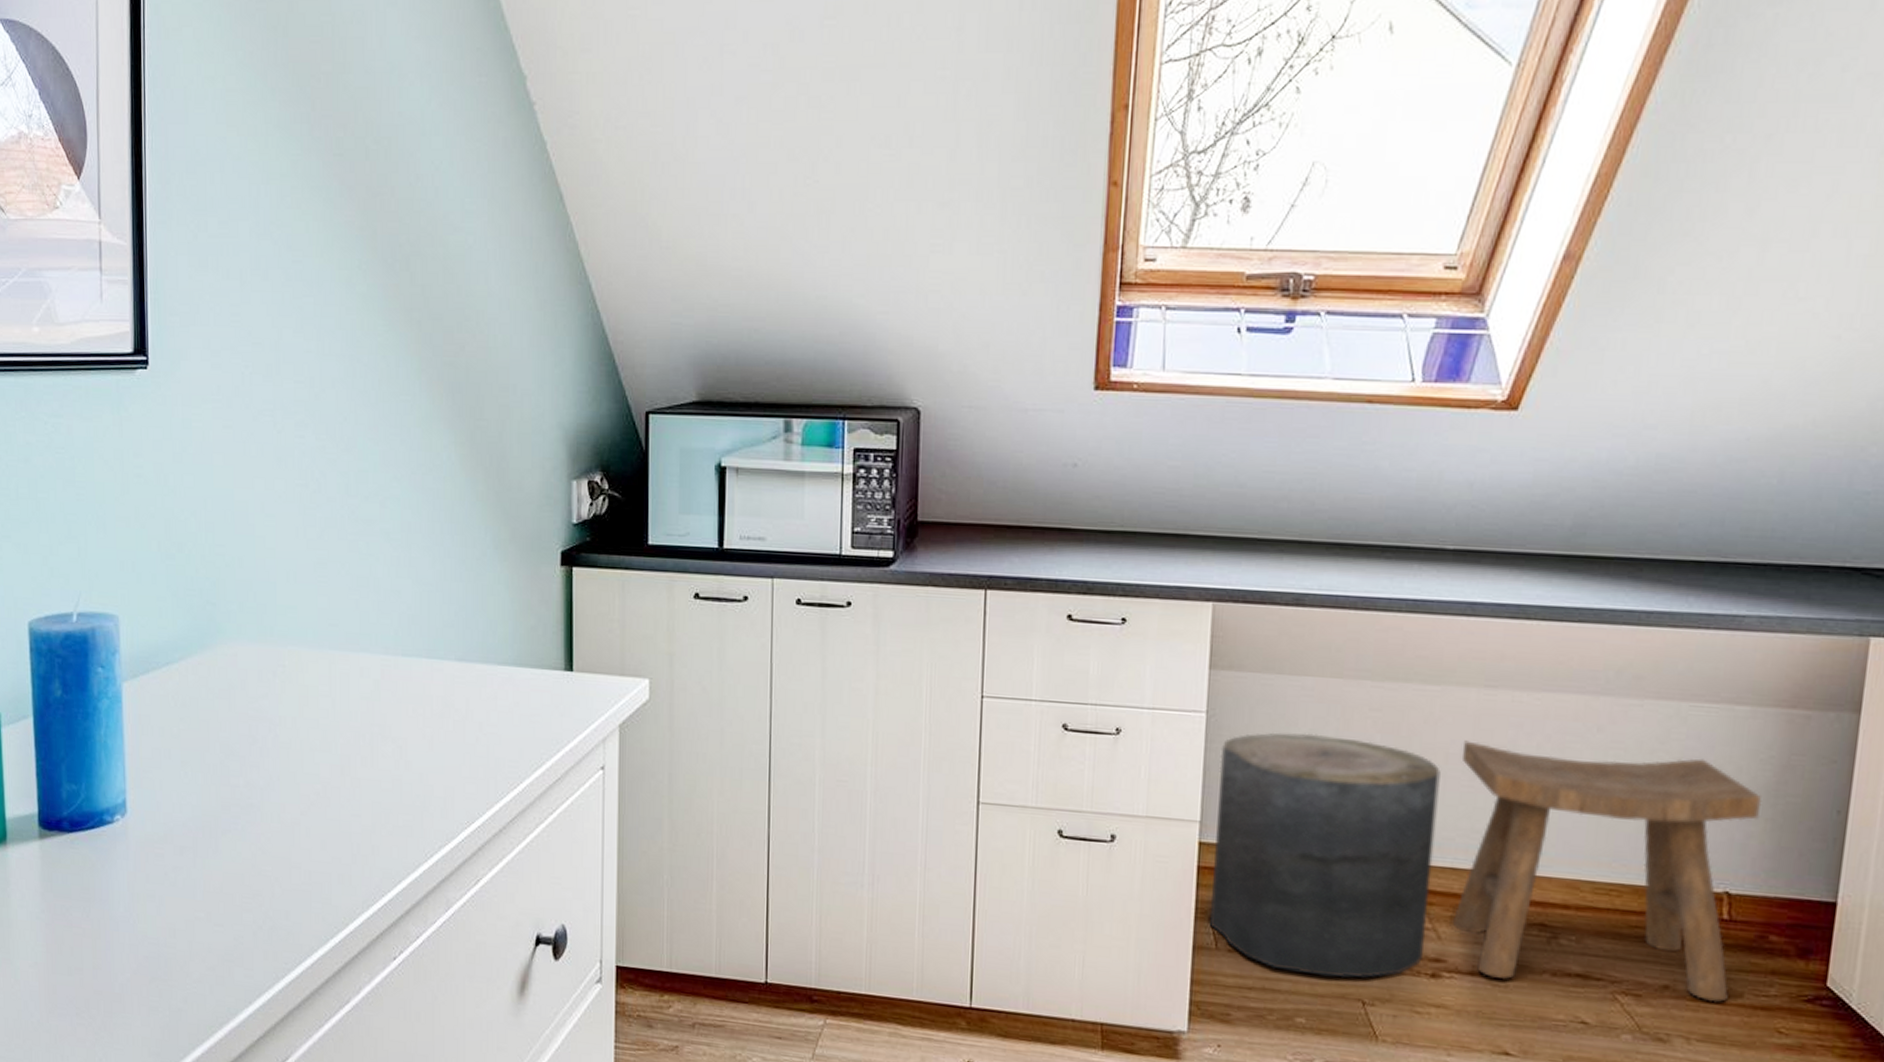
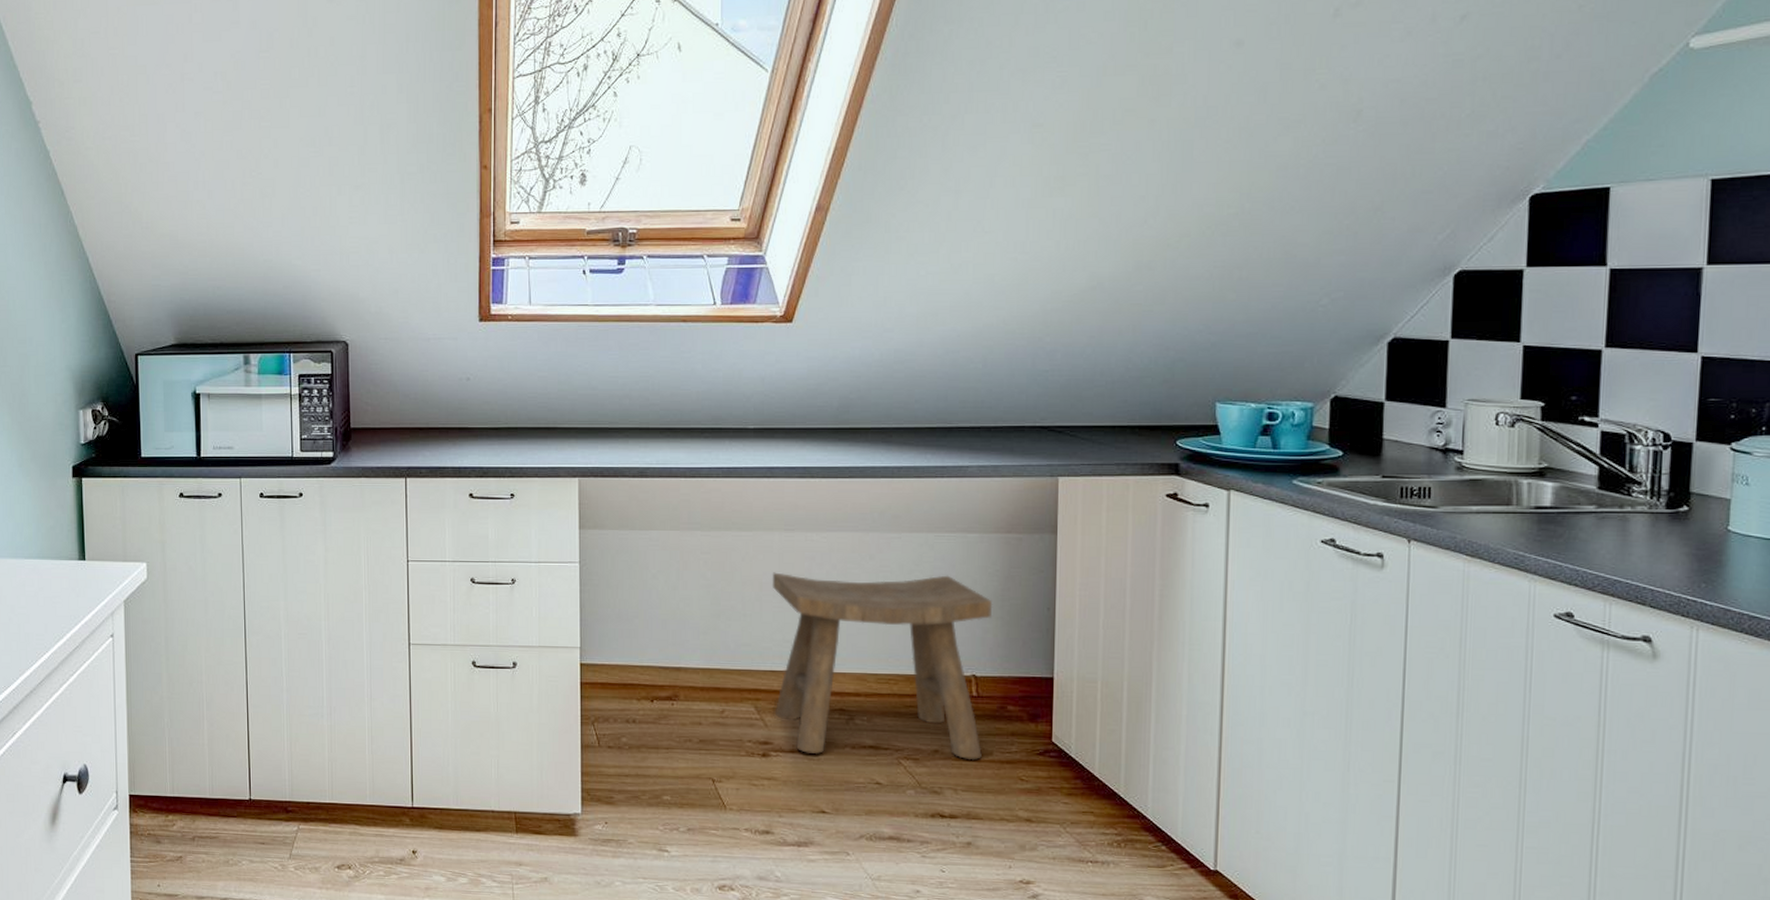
stool: present [1209,732,1441,978] -> none [592,574,757,762]

